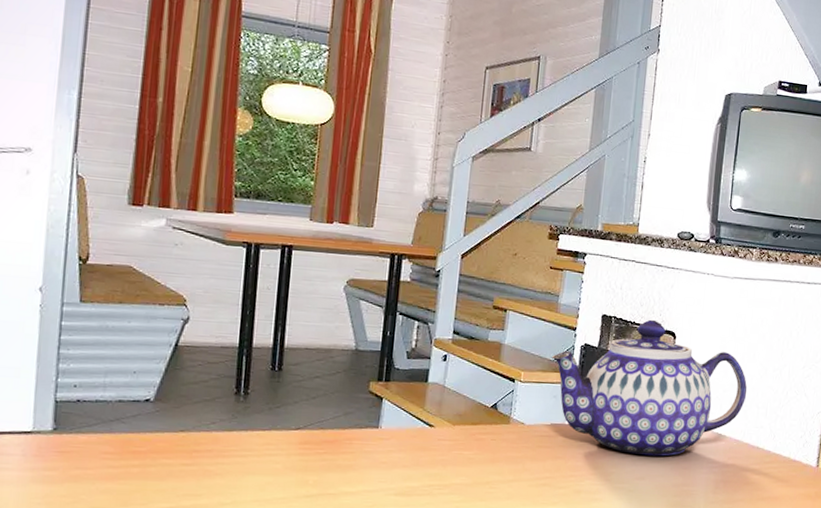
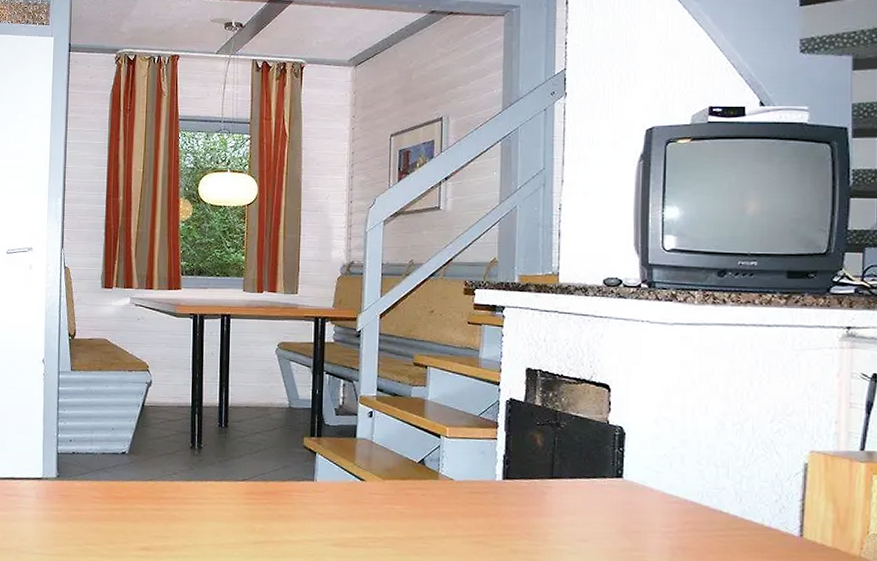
teapot: present [552,319,747,456] -> none [476,372,702,517]

